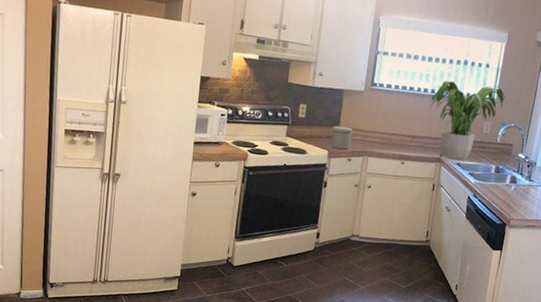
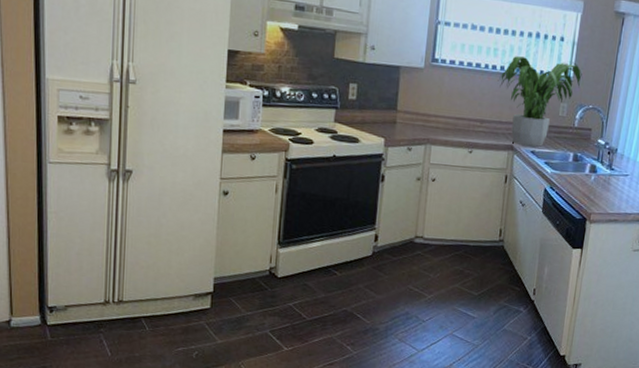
jar: present [330,126,352,150] -> none [387,109,412,138]

